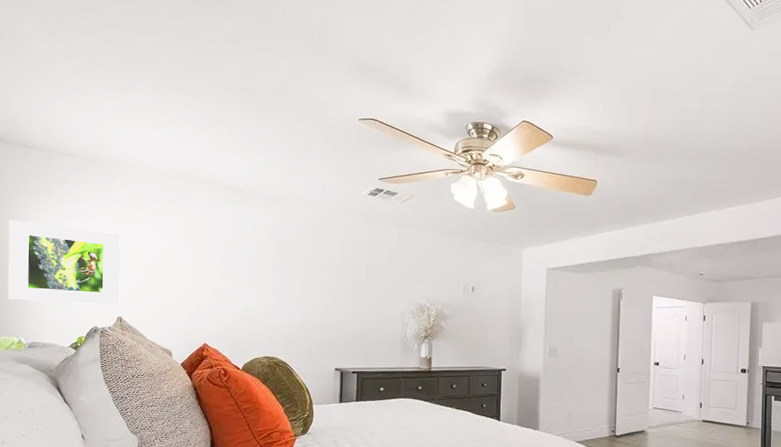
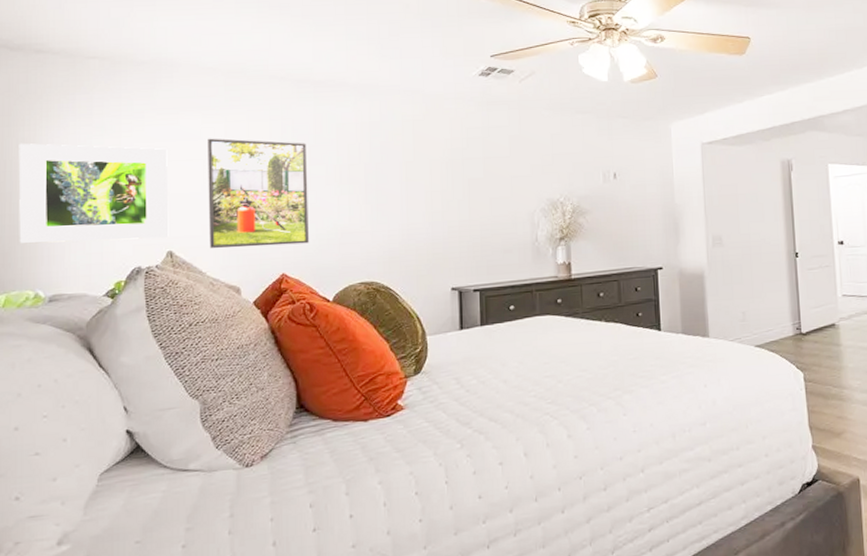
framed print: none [150,228,228,321] -> present [208,138,309,248]

